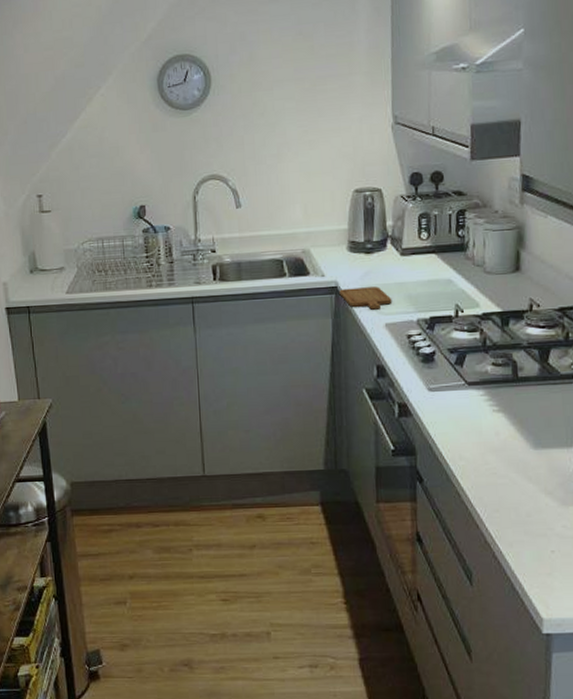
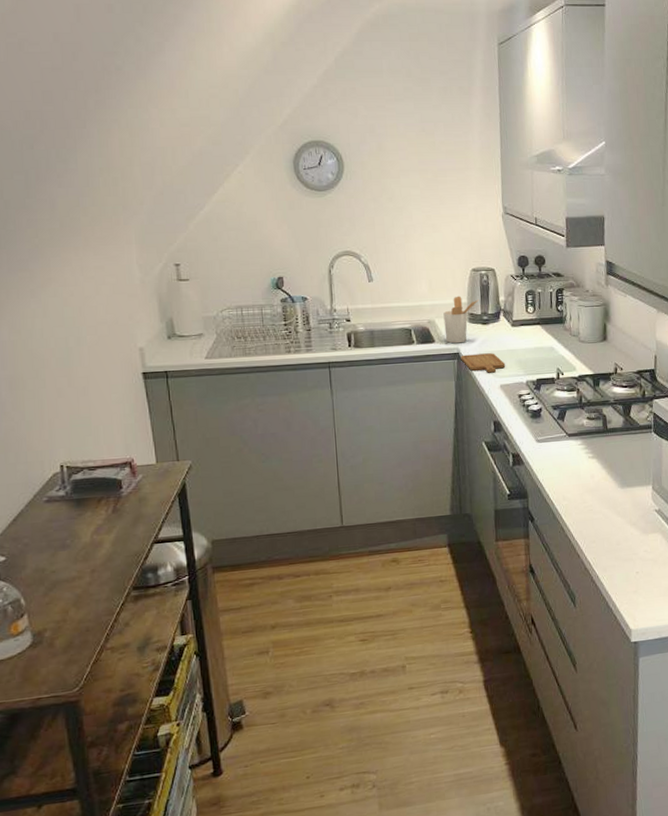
utensil holder: none [320,221,362,276] -> present [443,296,479,344]

